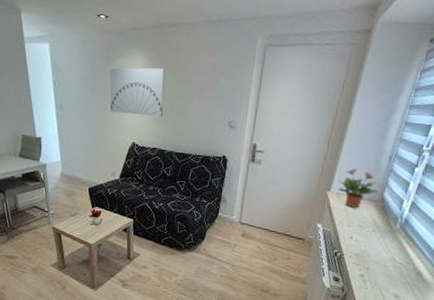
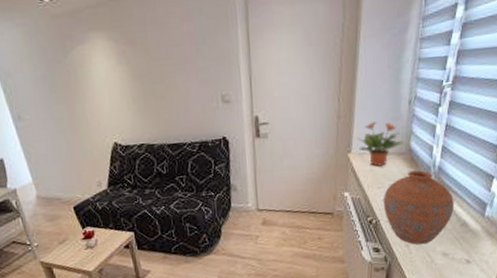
wall art: present [109,67,165,117] -> none [68,48,144,112]
vase: none [349,217,414,284] -> present [383,170,454,245]

